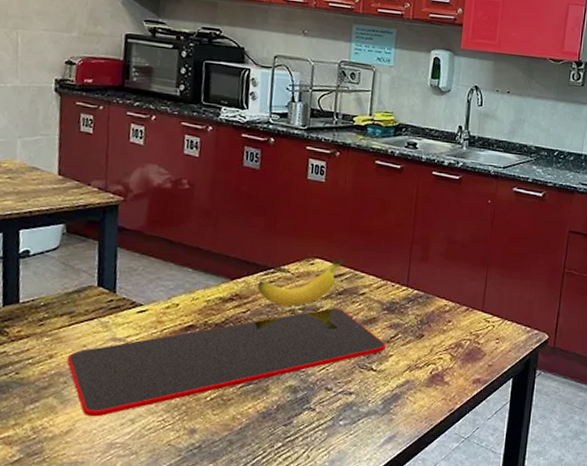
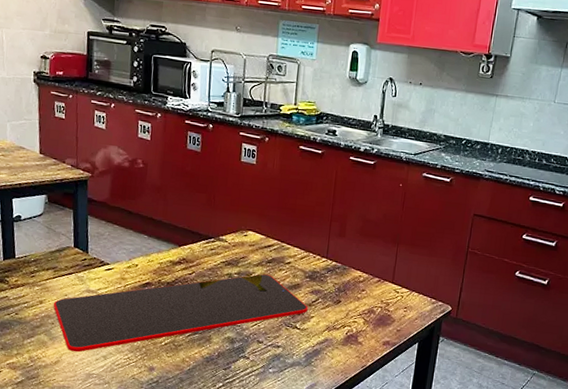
banana: present [257,258,344,306] -> none [200,232,272,271]

